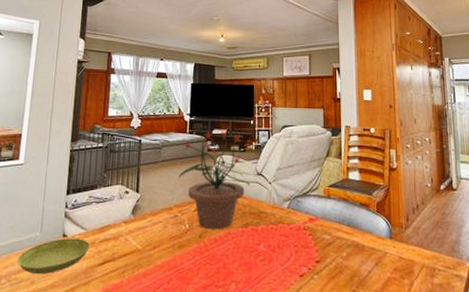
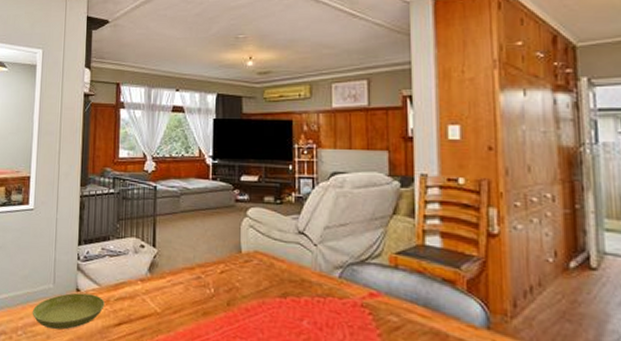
potted plant: present [178,130,250,230] -> none [201,177,290,298]

